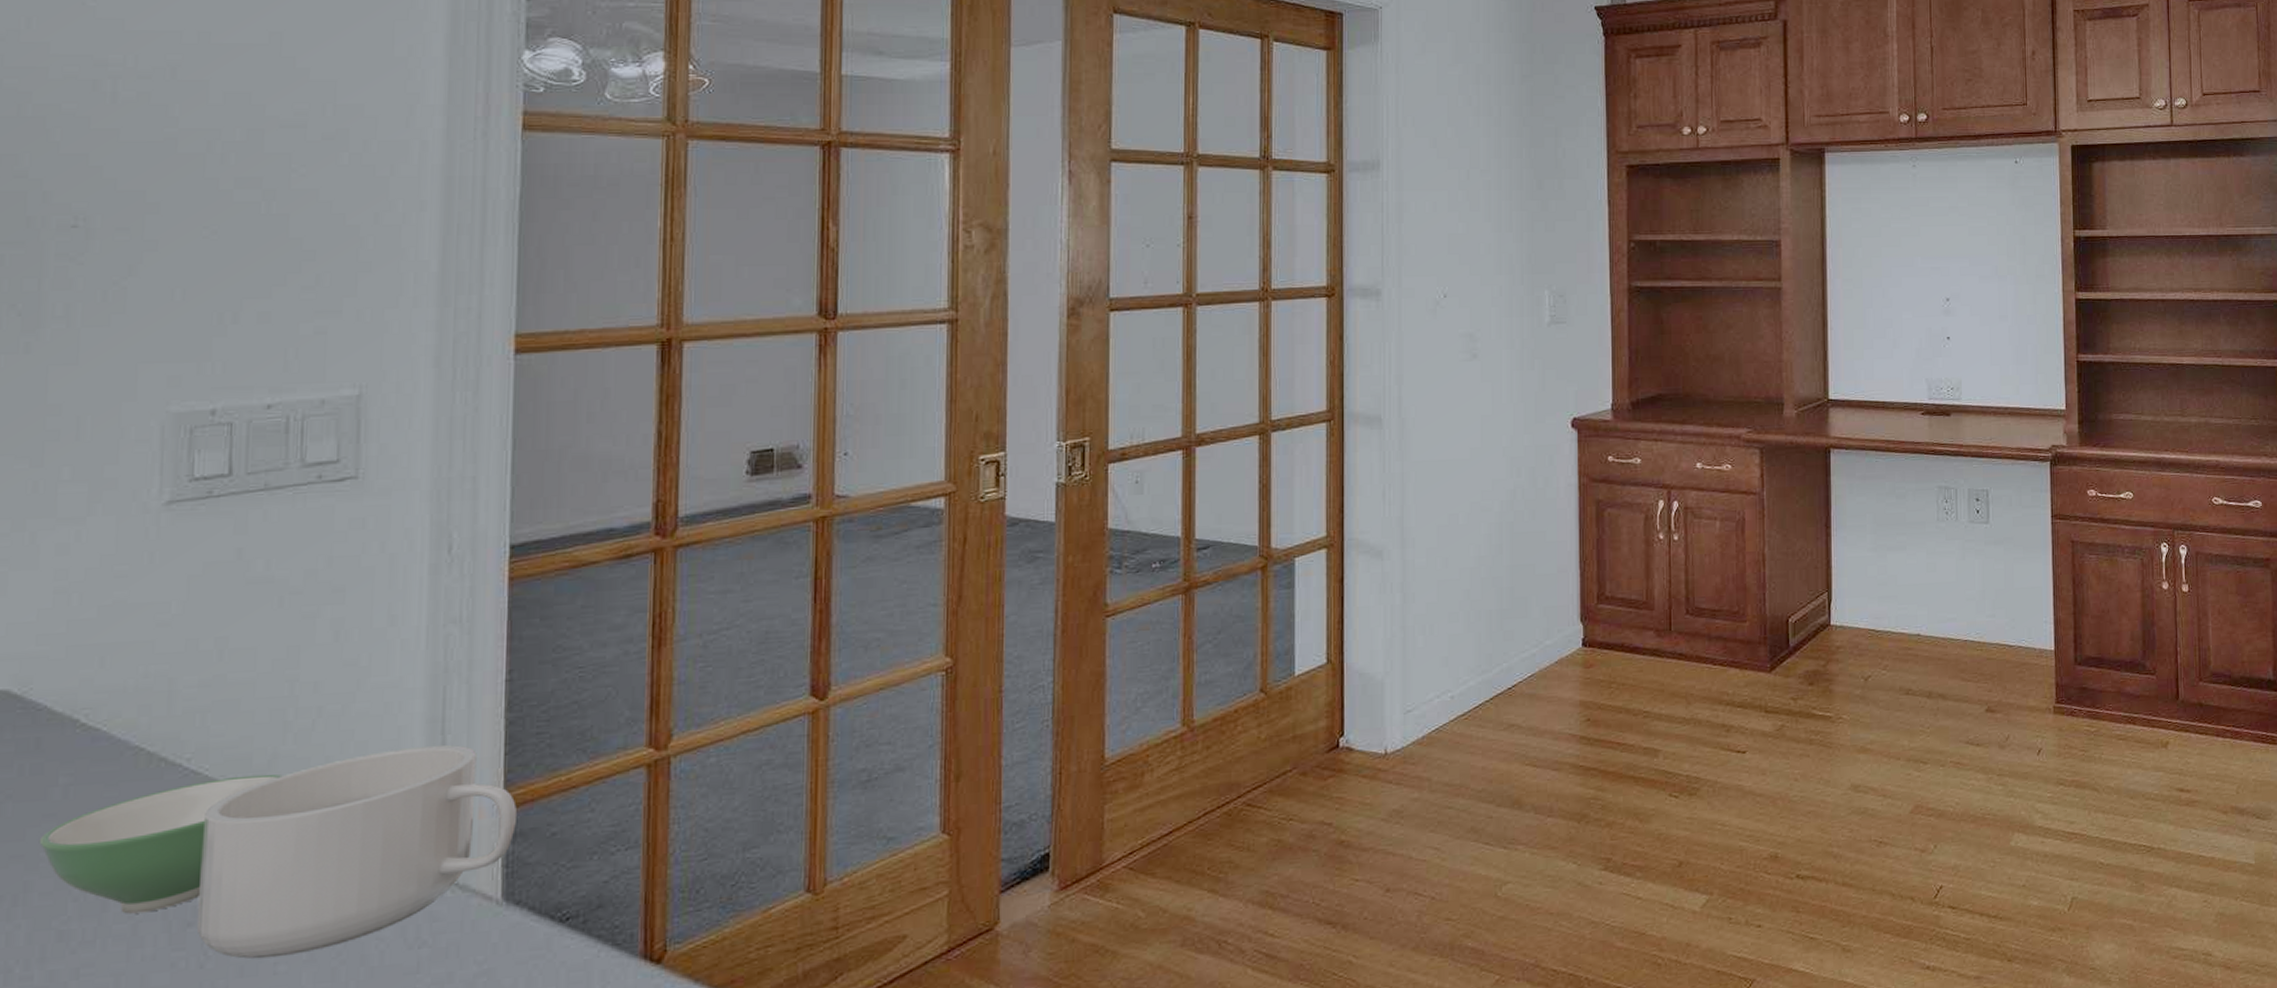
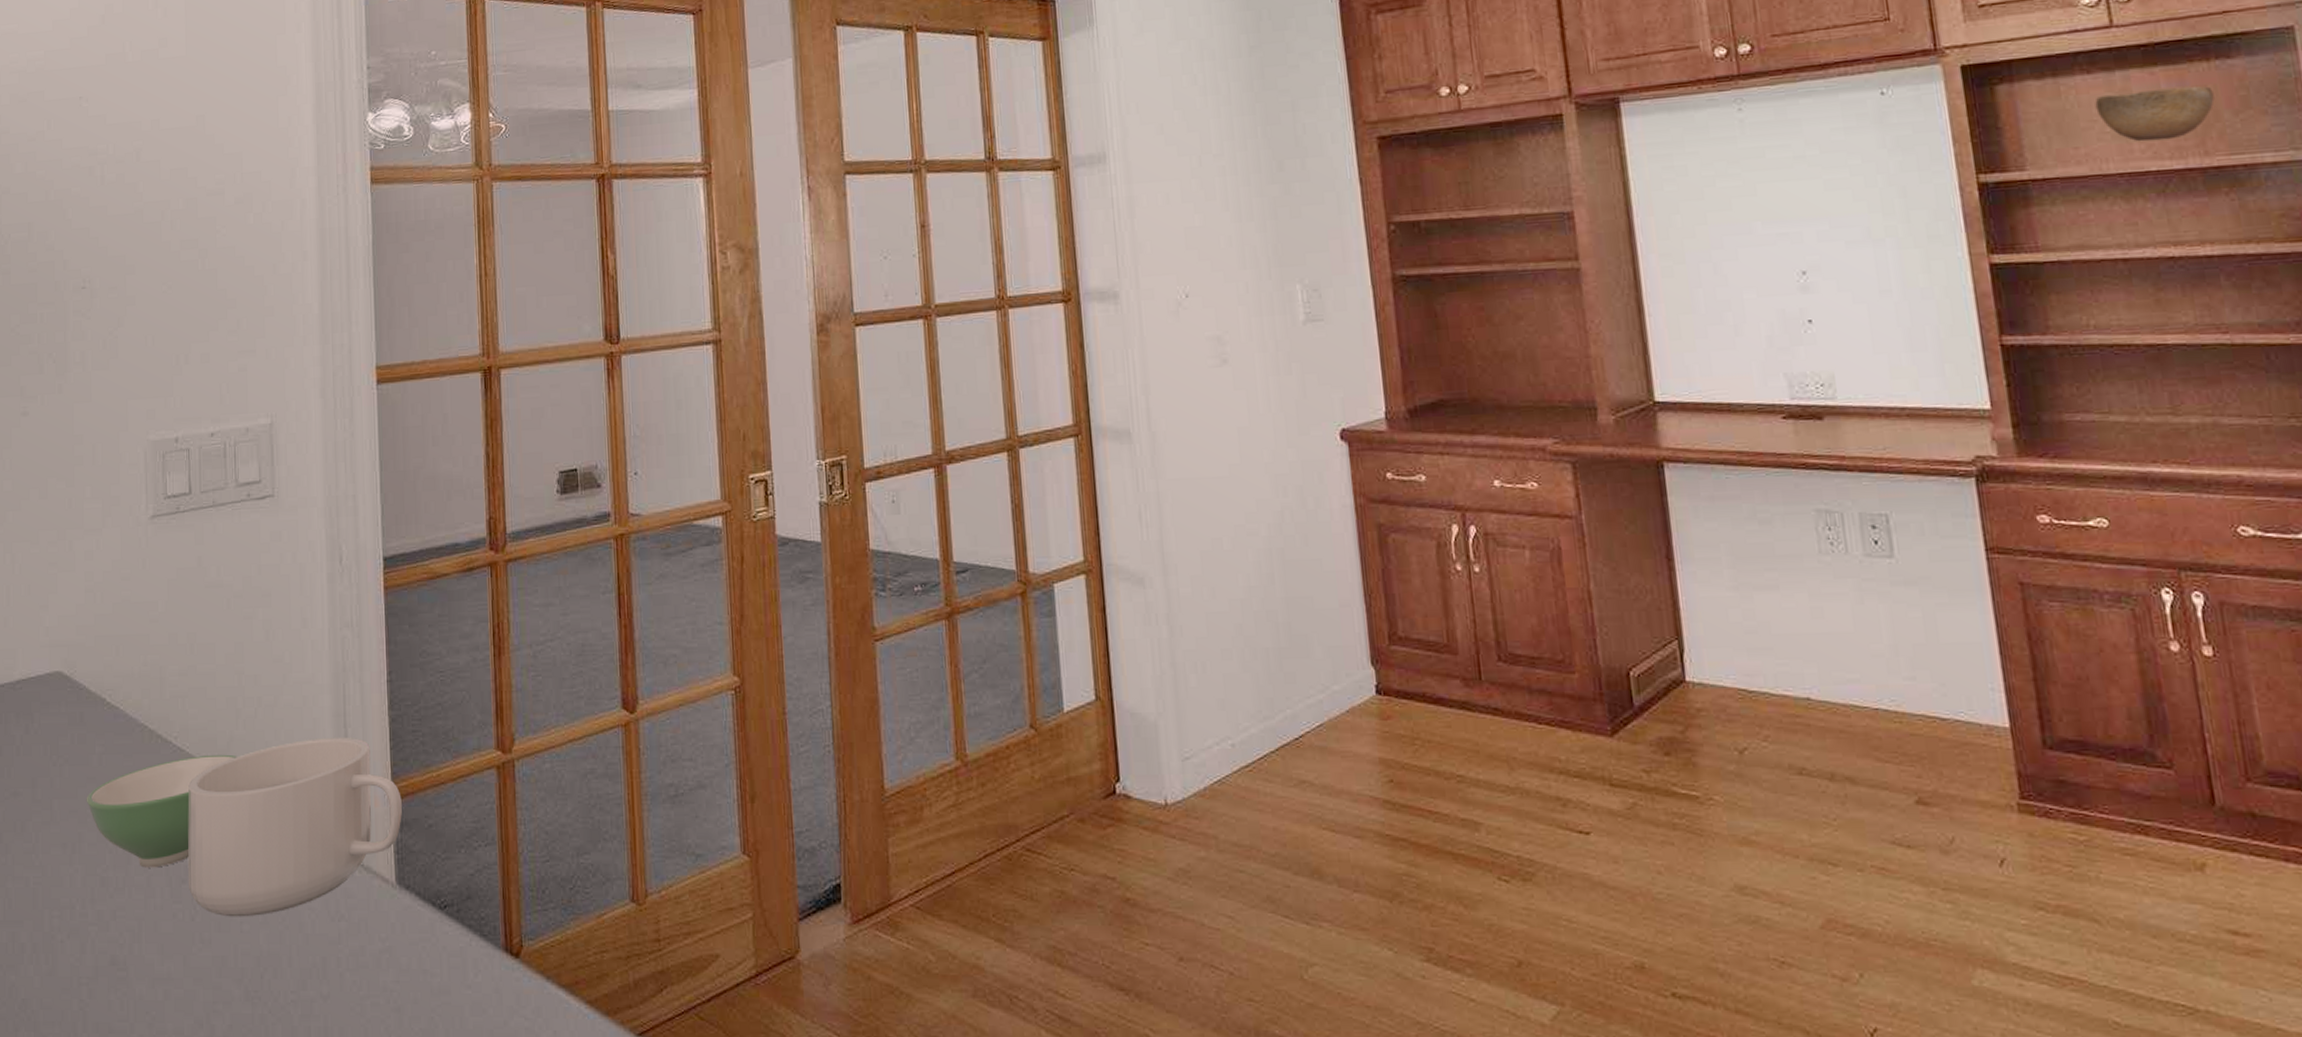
decorative bowl: none [2156,174,2230,213] -> present [2095,86,2215,142]

